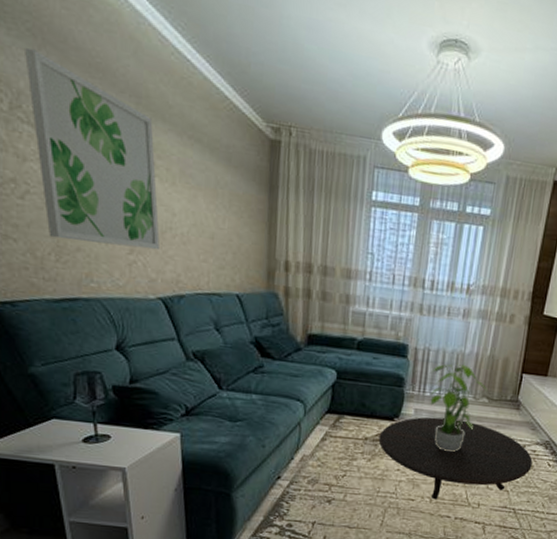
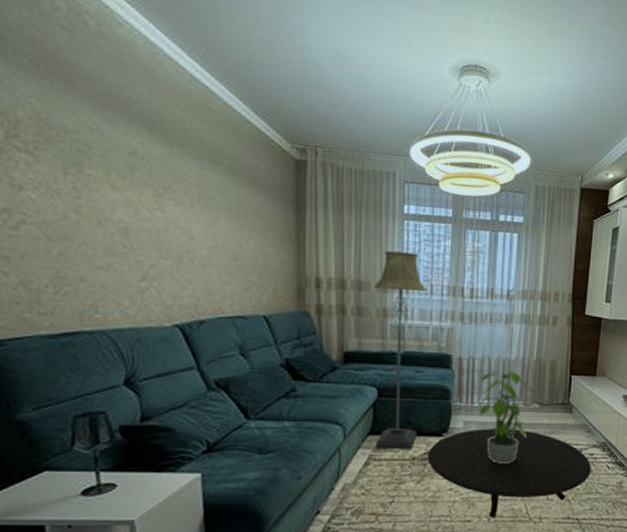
wall art: present [25,47,160,251] -> none [25,77,176,275]
floor lamp: none [332,237,389,431] -> present [374,251,427,450]

